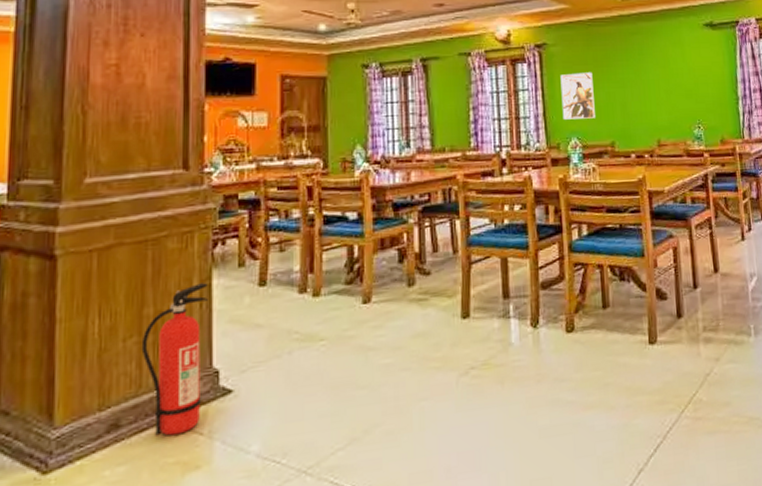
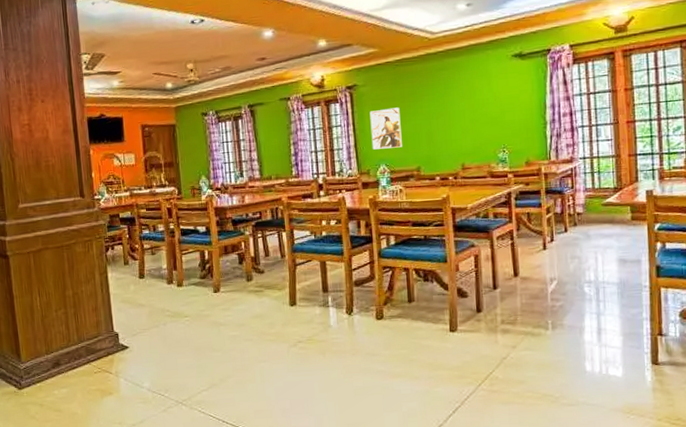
fire extinguisher: present [141,283,208,436] -> none [67,275,109,373]

